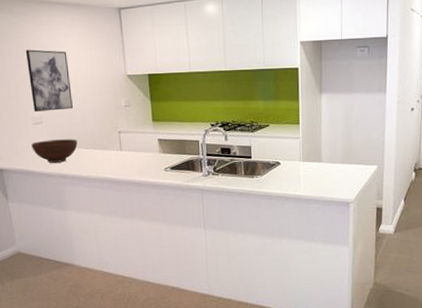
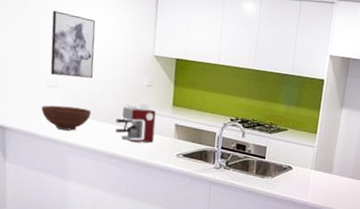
coffee maker: none [101,124,140,165] -> present [115,103,156,143]

